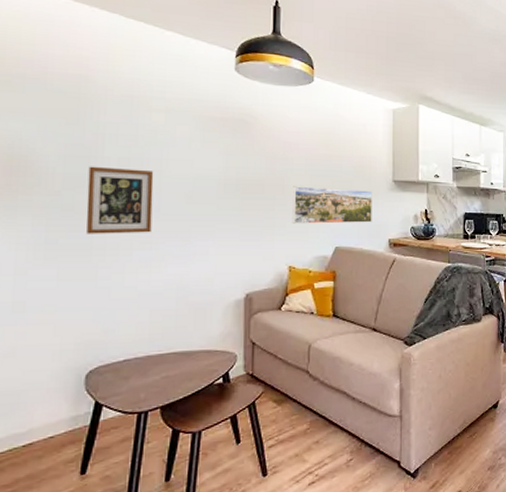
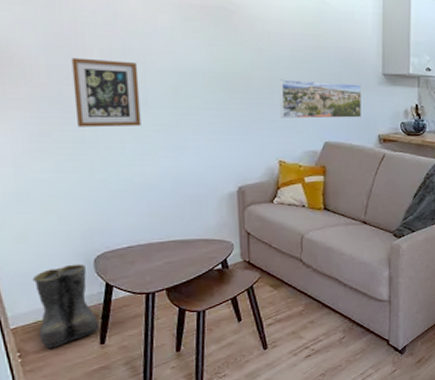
boots: none [12,380,83,481] -> present [32,264,101,349]

